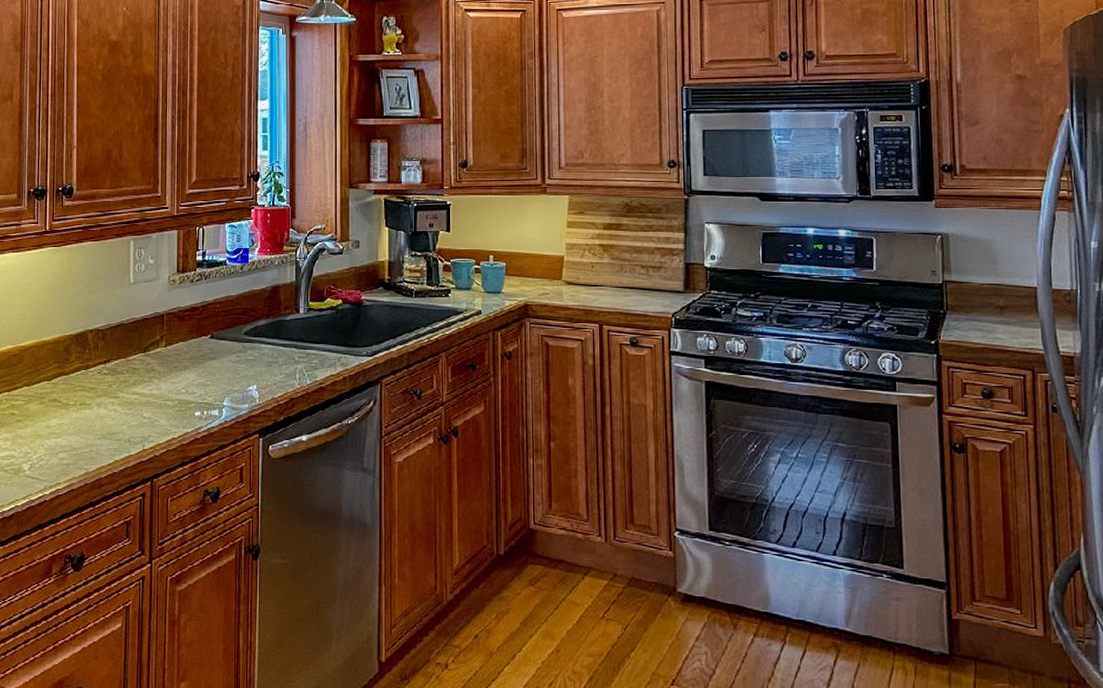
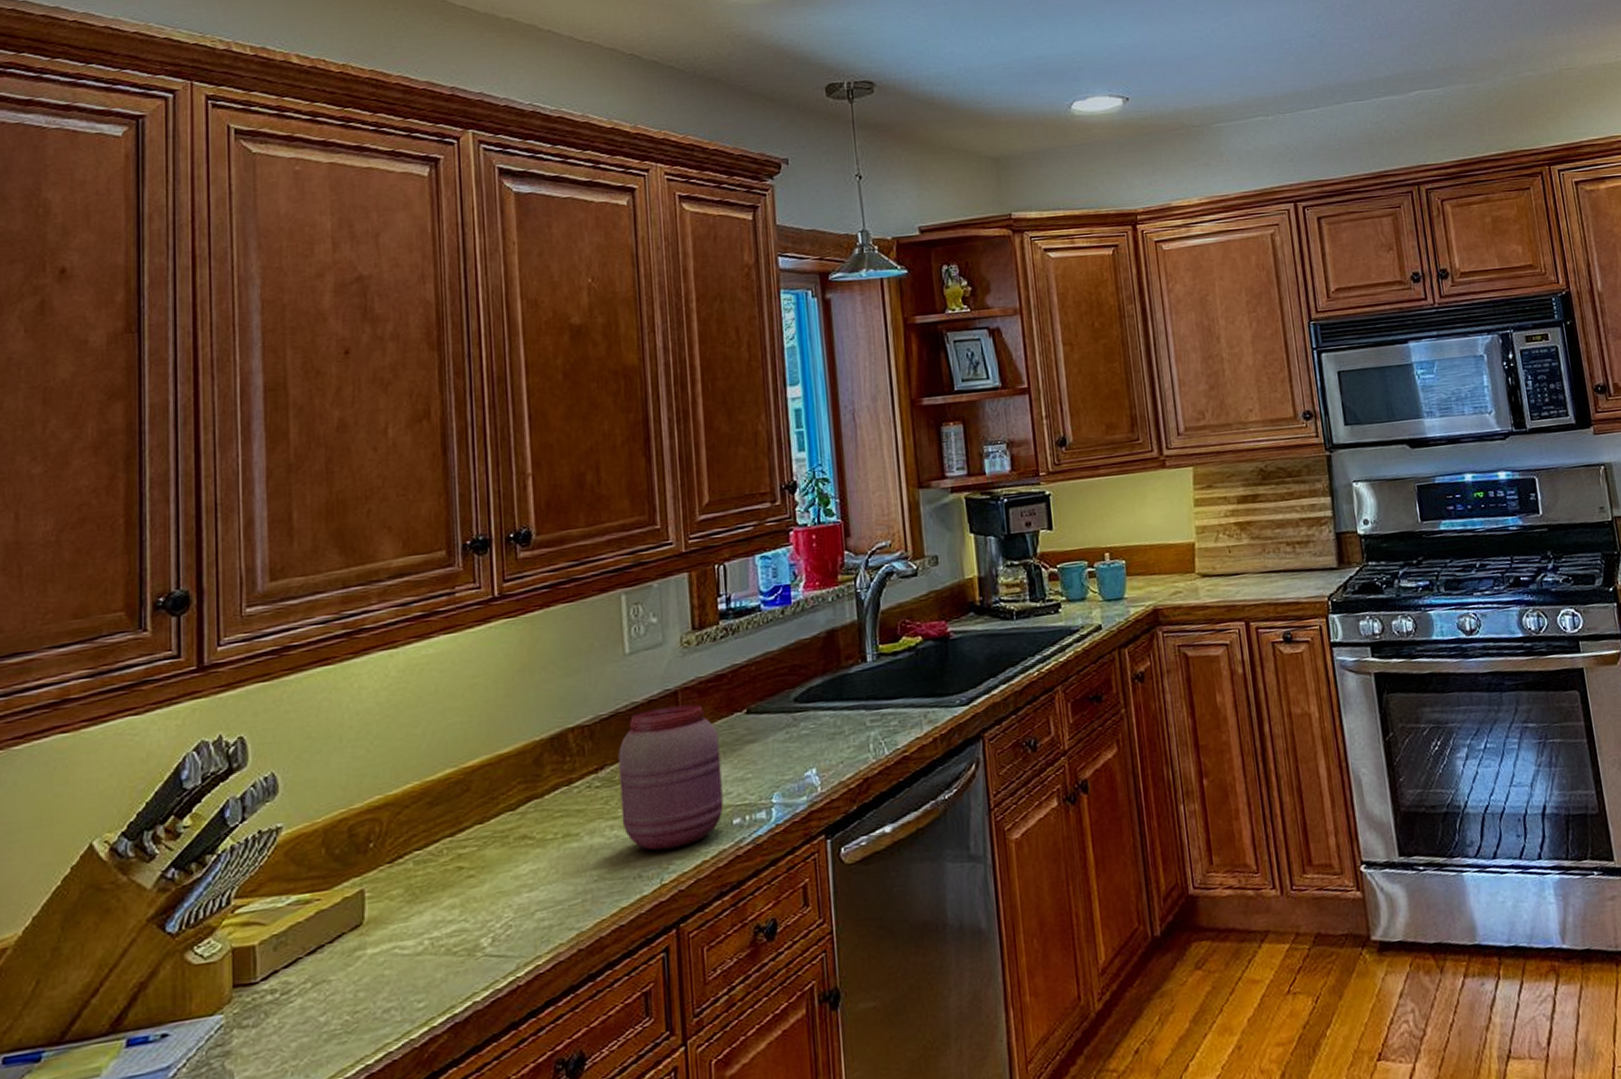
jar: none [120,325,190,425] -> present [618,704,723,851]

